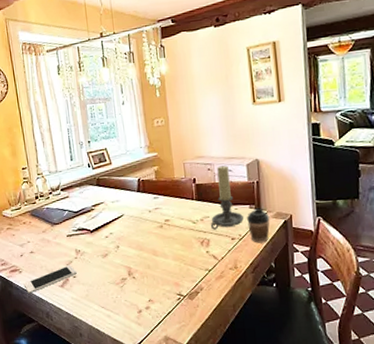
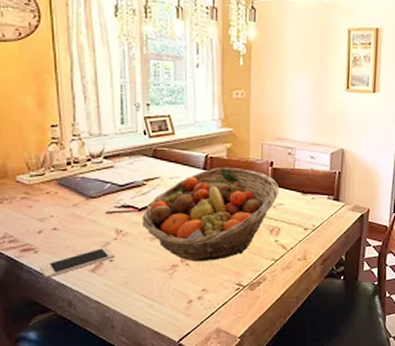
fruit basket: none [93,187,205,275] -> present [141,167,280,261]
candle holder: present [211,165,244,230] -> none [284,151,320,218]
coffee cup: present [247,208,270,243] -> none [323,199,347,235]

